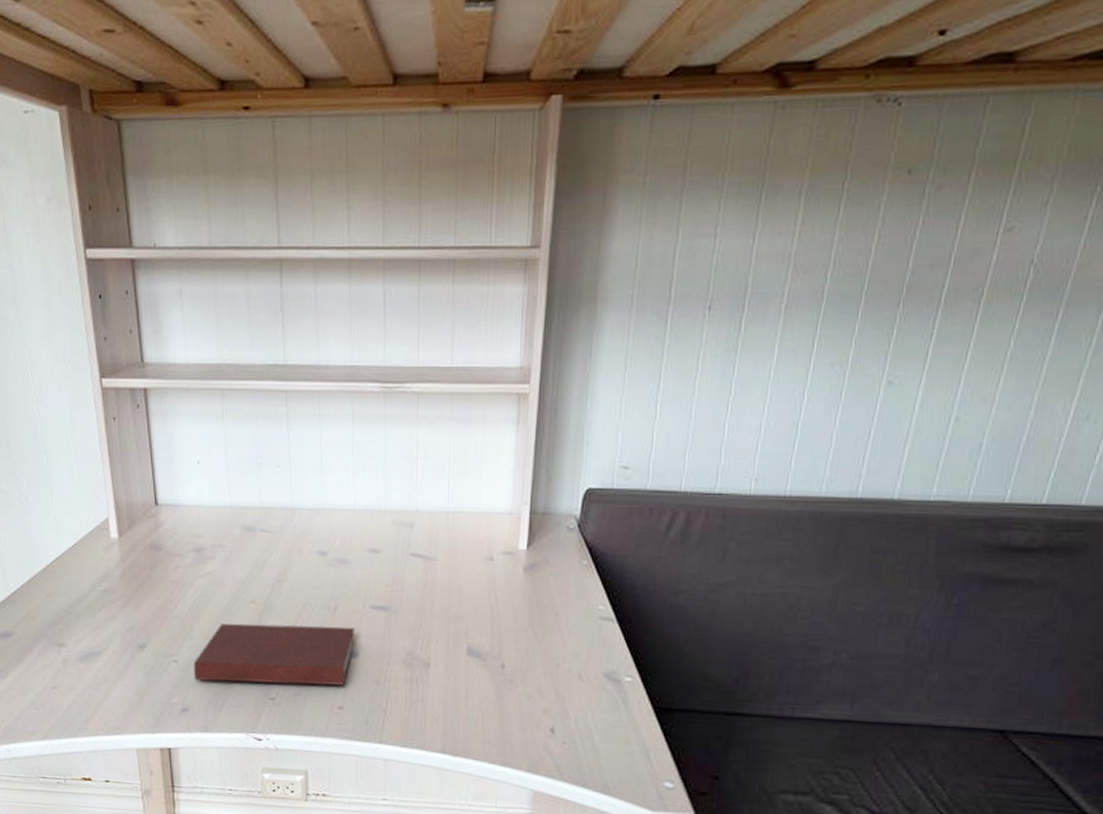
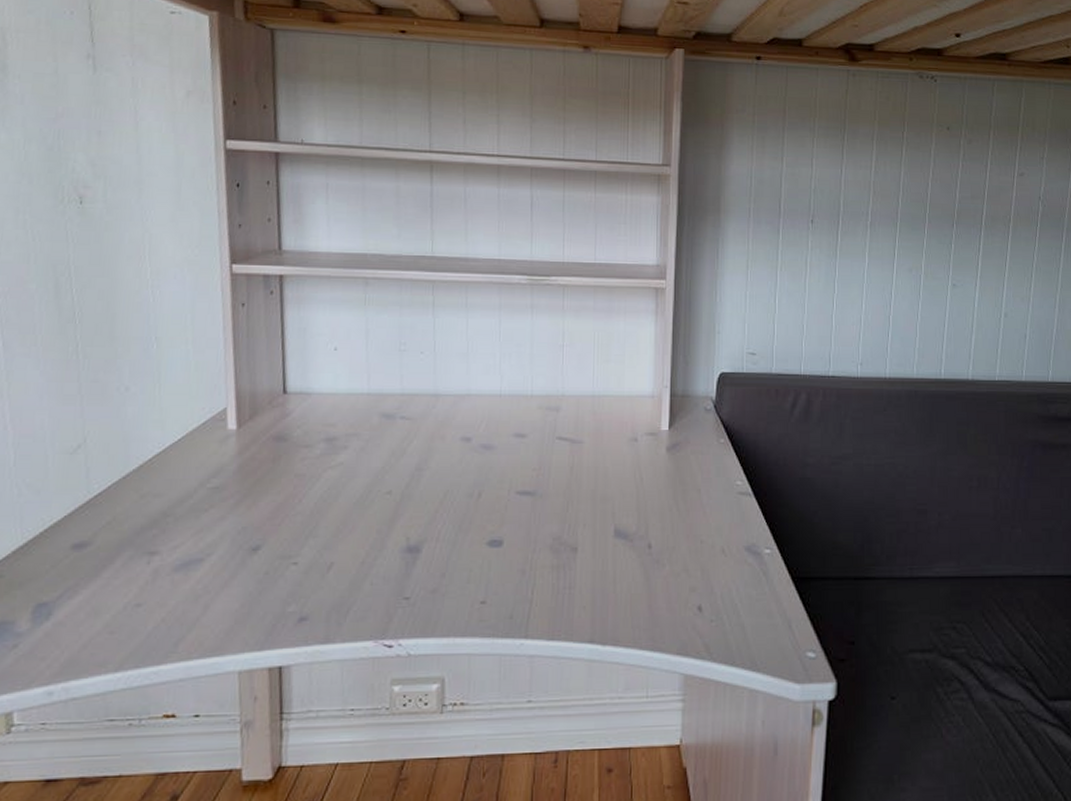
notebook: present [193,623,355,686] -> none [315,514,500,583]

